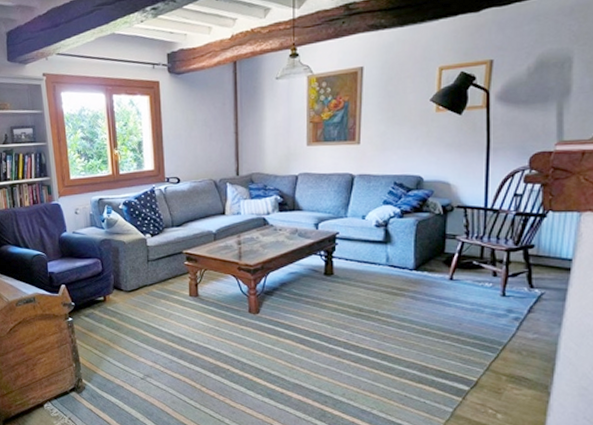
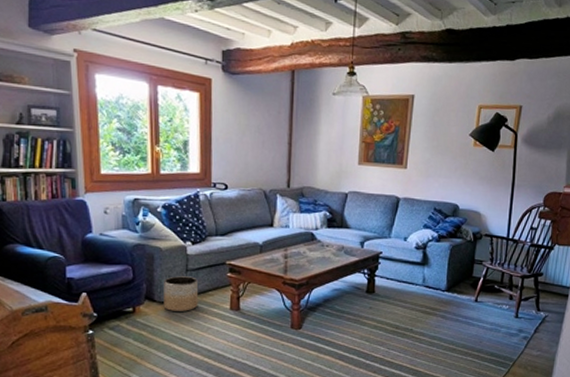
planter: none [129,266,160,300] -> present [163,276,199,313]

